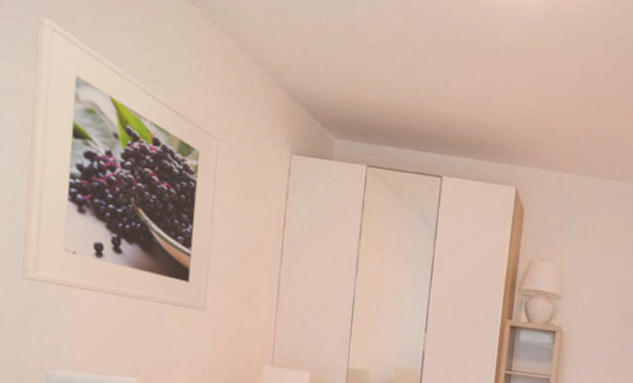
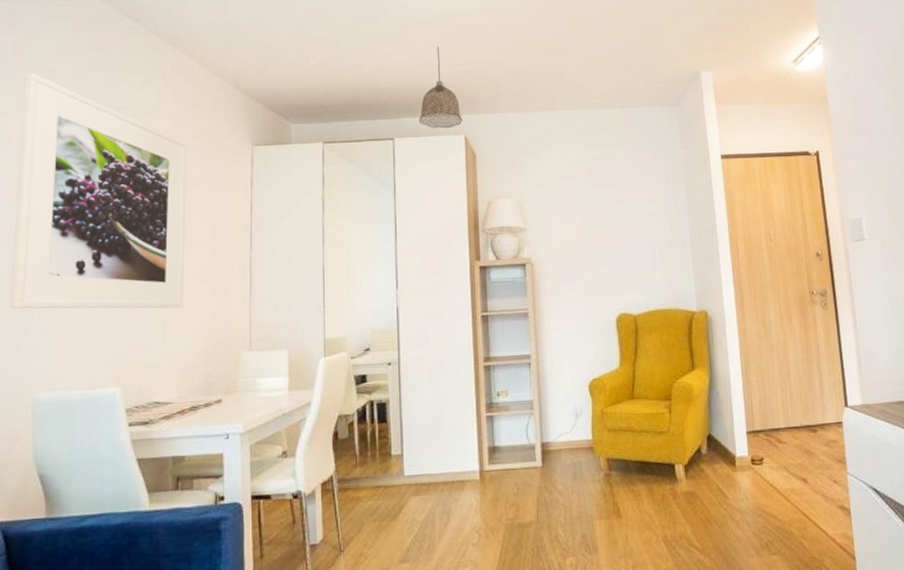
pendant lamp: none [471,84,517,177] -> present [419,47,463,129]

